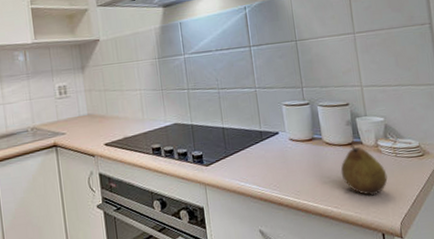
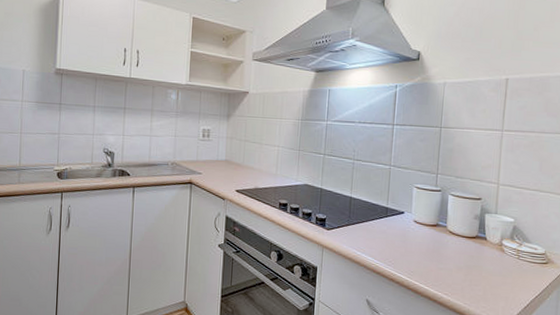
fruit: present [340,142,388,196] -> none [458,236,505,292]

